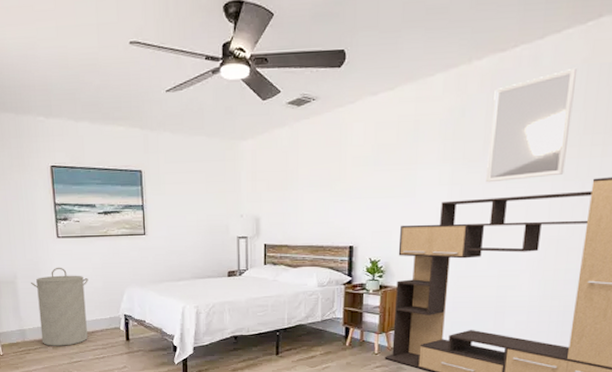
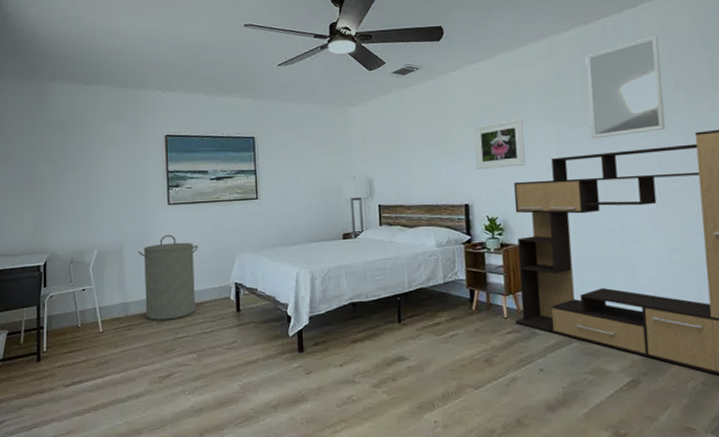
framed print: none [365,158,419,211] -> present [474,118,526,169]

